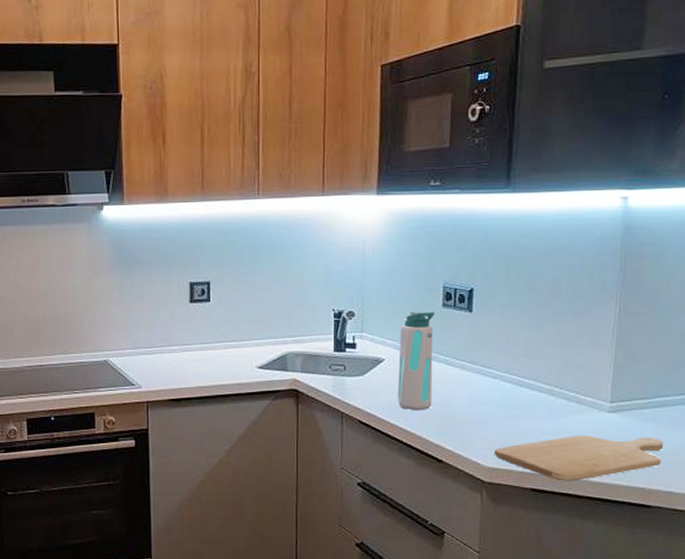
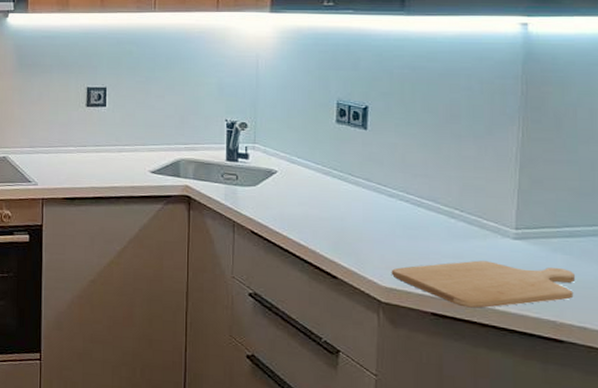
water bottle: present [397,311,436,411] -> none [290,125,329,225]

